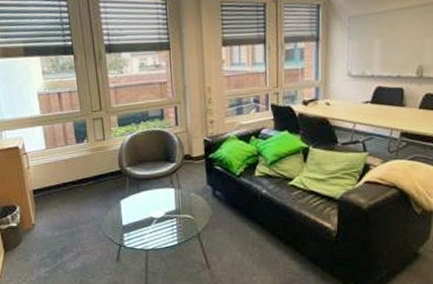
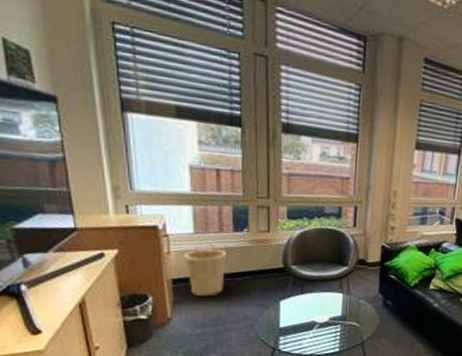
basket: none [40,156,73,202] -> present [184,243,227,297]

